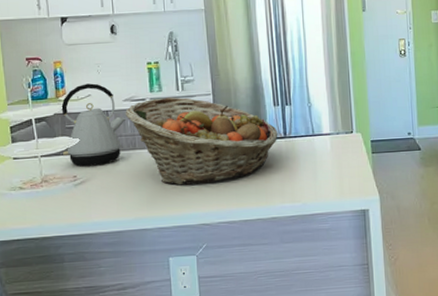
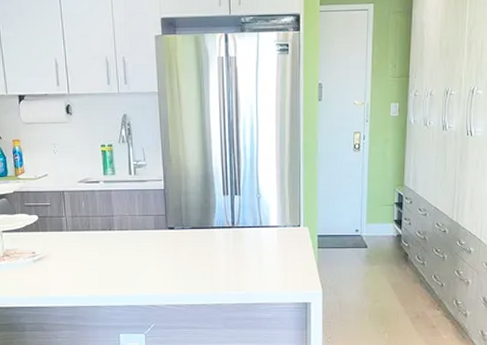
kettle: present [61,83,127,167] -> none [20,163,81,244]
fruit basket: present [125,97,278,185] -> none [80,181,226,267]

